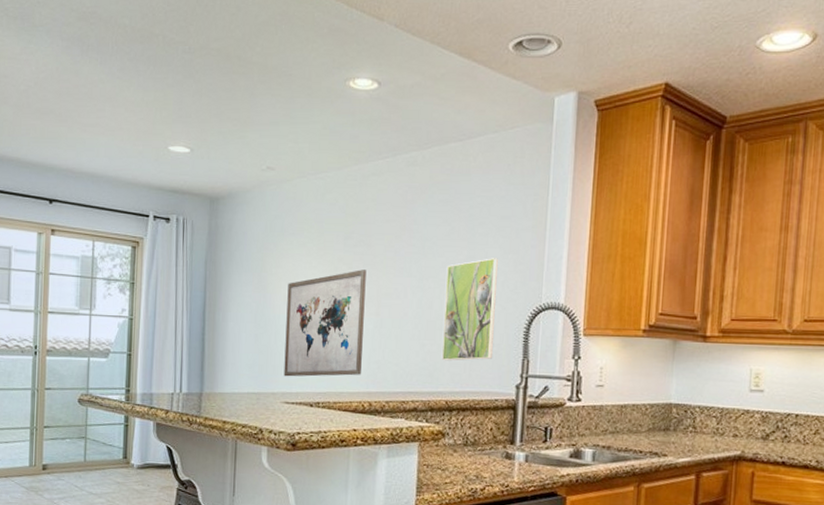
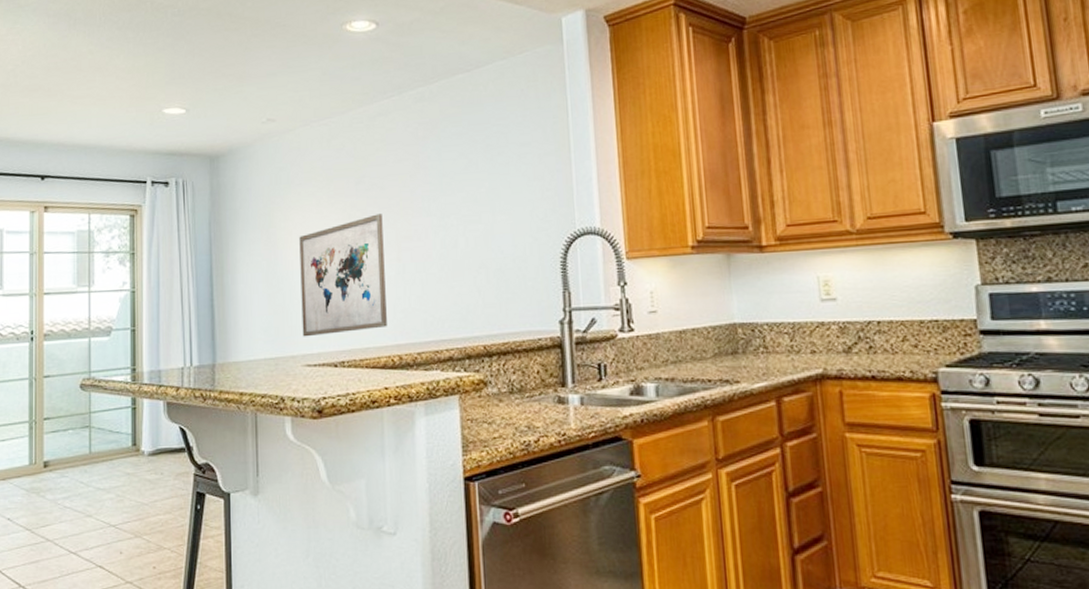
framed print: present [442,258,498,361] -> none [468,187,529,302]

